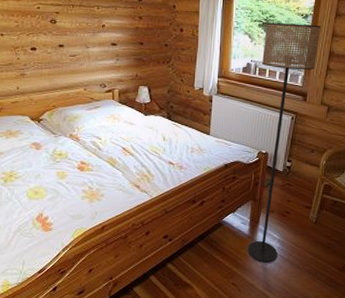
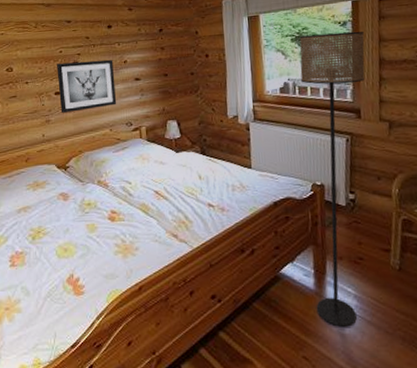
wall art: none [34,19,93,69] -> present [57,59,117,114]

